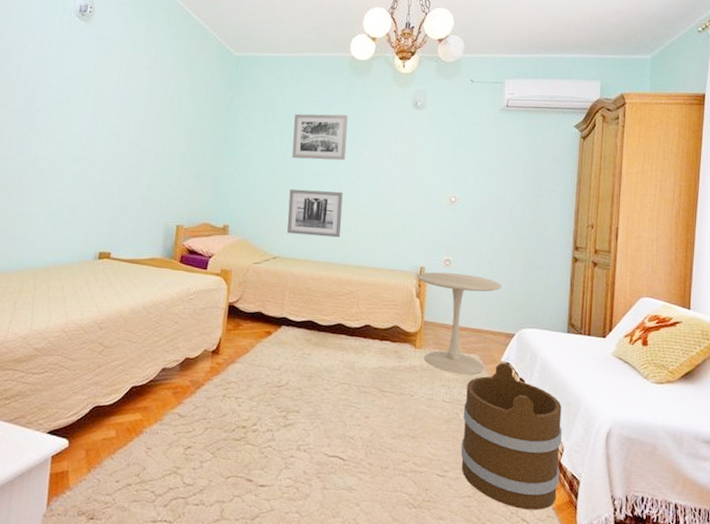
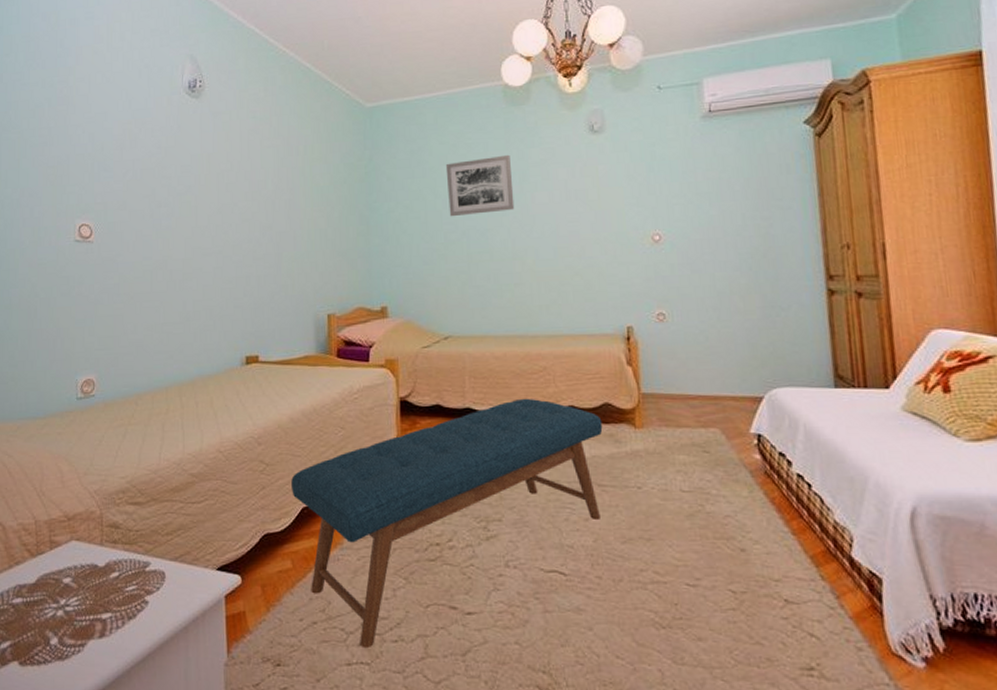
bench: none [124,314,391,509] -> present [291,398,603,649]
wall art: present [287,188,343,238] -> none [453,248,522,307]
side table: present [418,272,502,375] -> none [626,328,737,455]
bucket: present [461,362,562,511] -> none [708,434,854,621]

